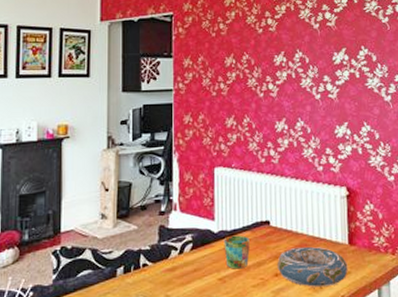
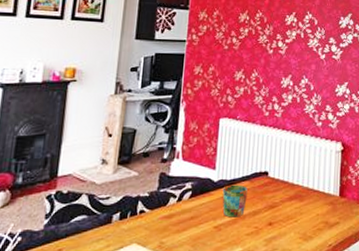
decorative bowl: present [277,246,348,288] -> none [271,197,337,237]

